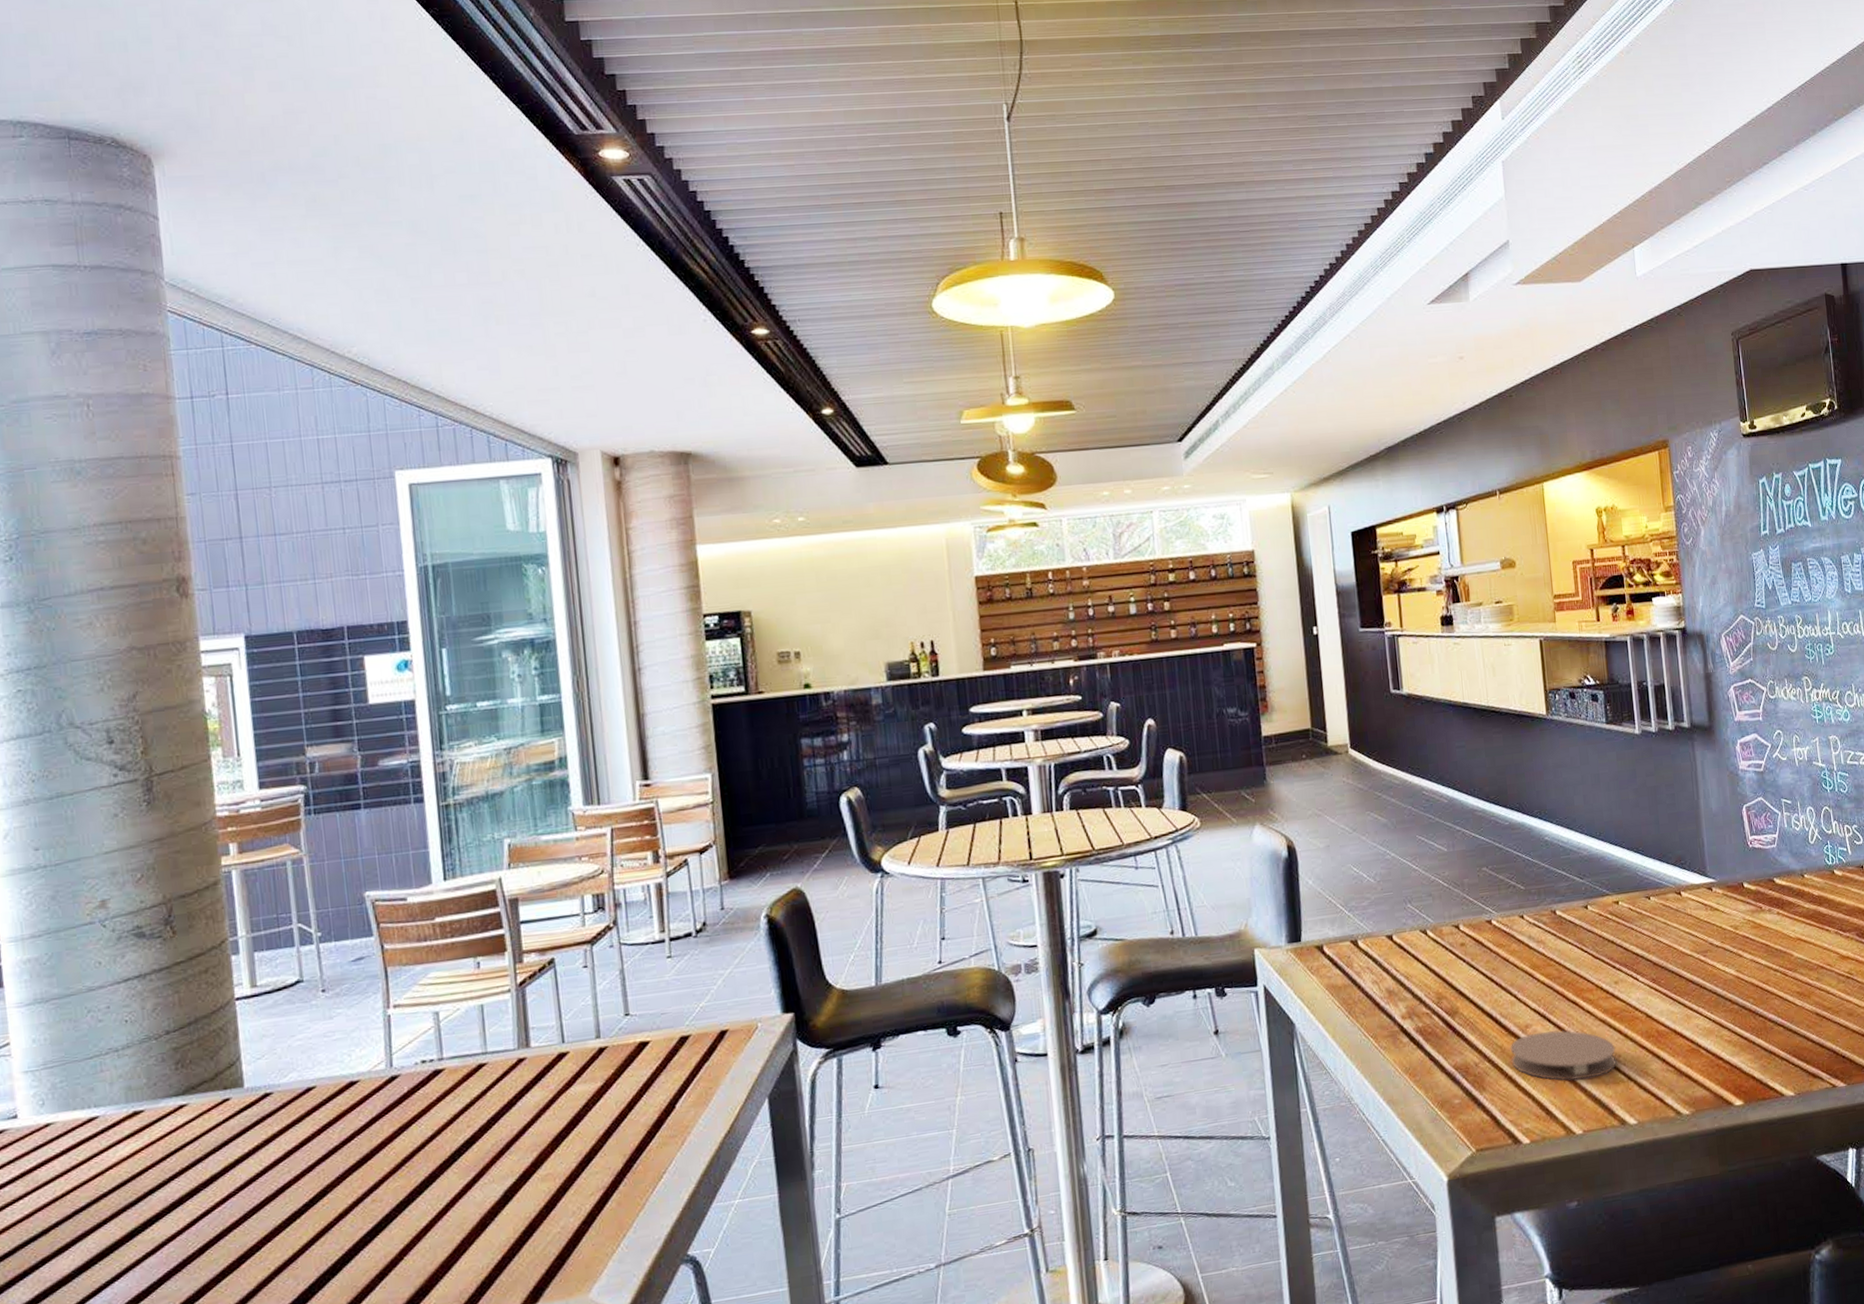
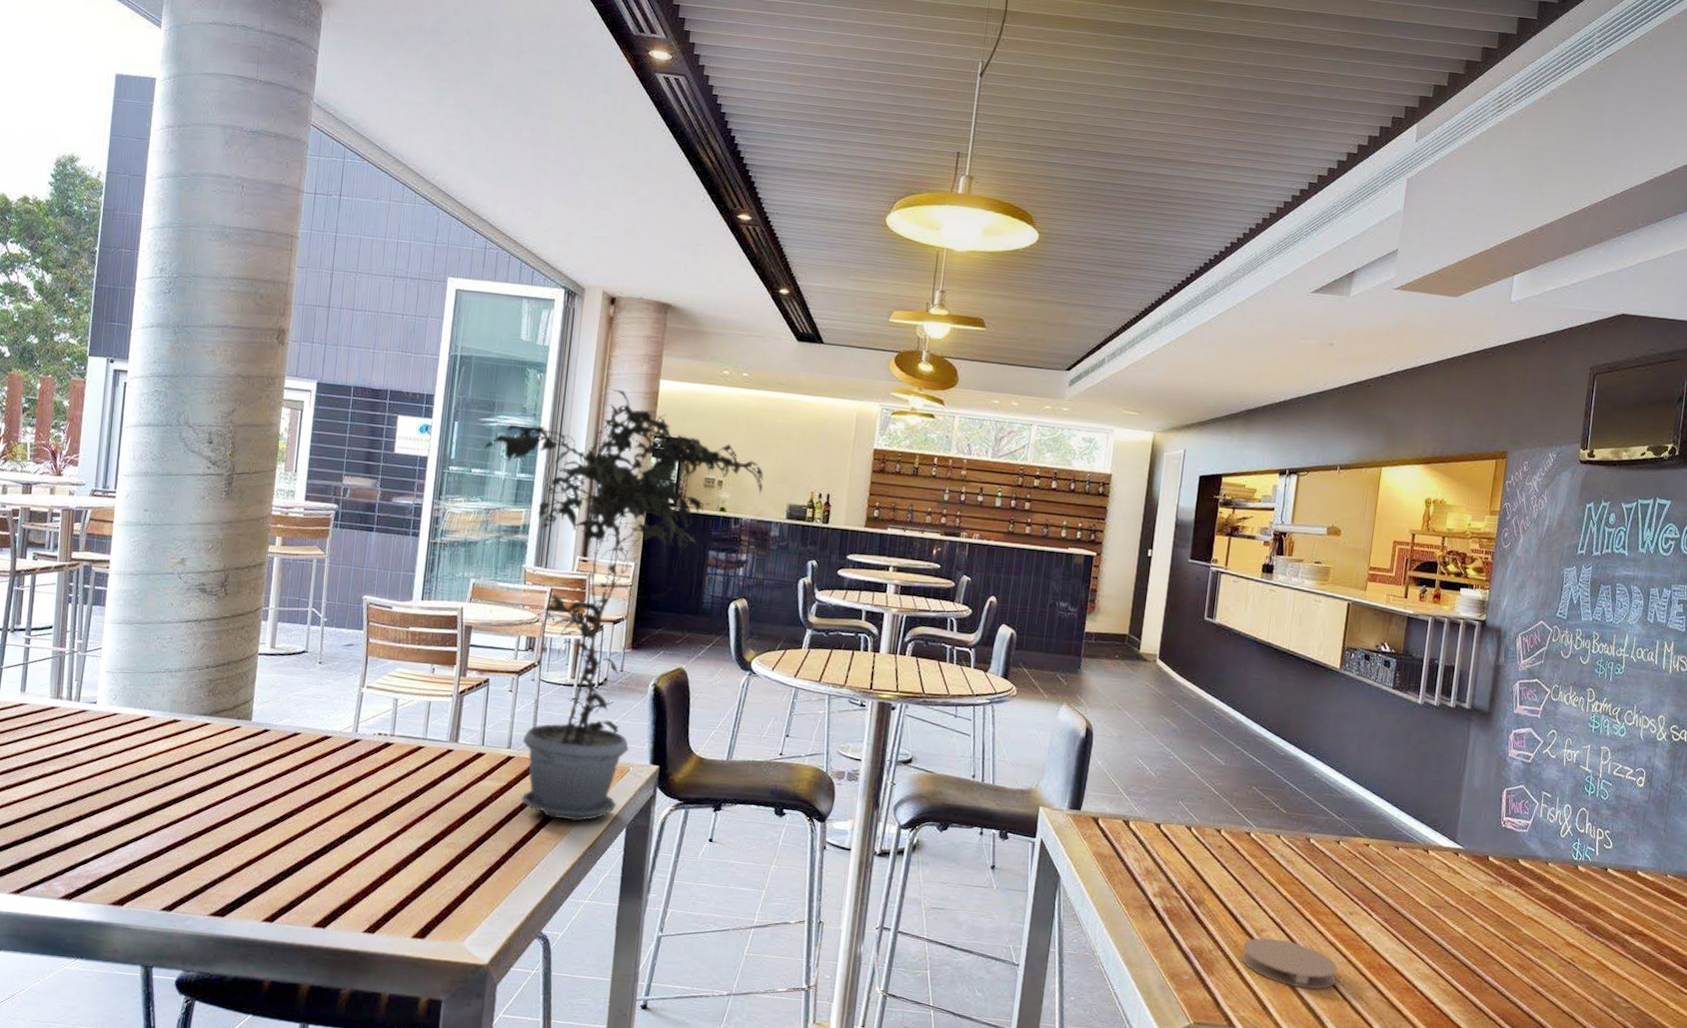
potted plant: none [486,567,852,1110] -> present [483,388,764,821]

